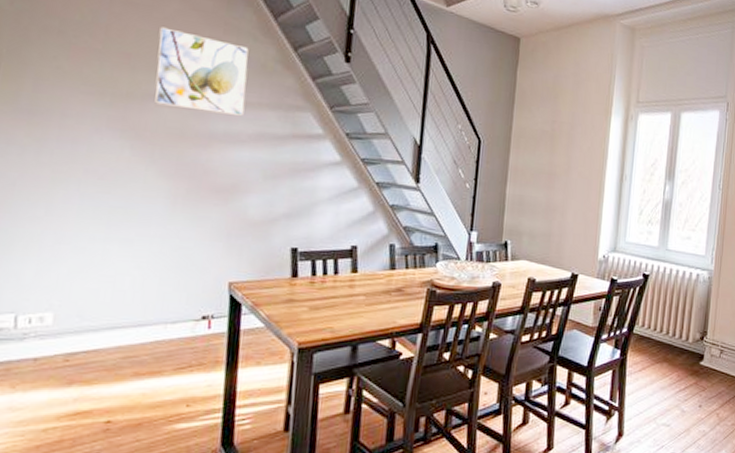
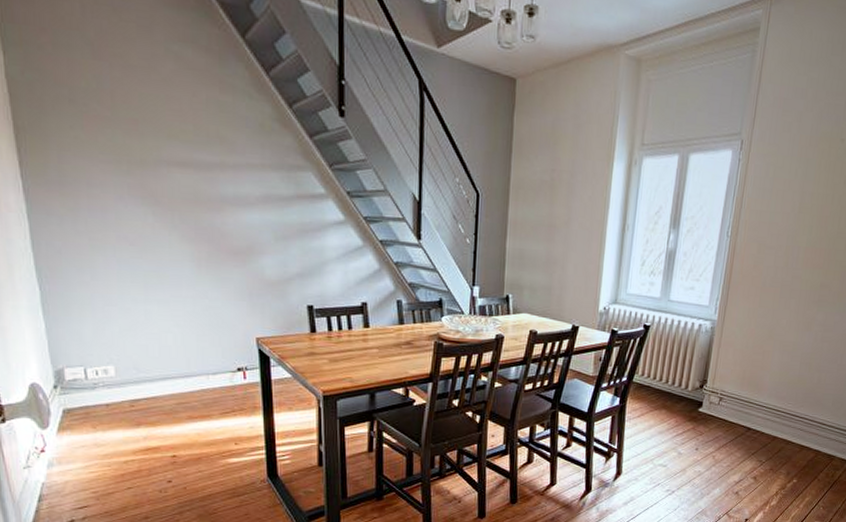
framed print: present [155,26,249,116] -> none [160,89,249,178]

